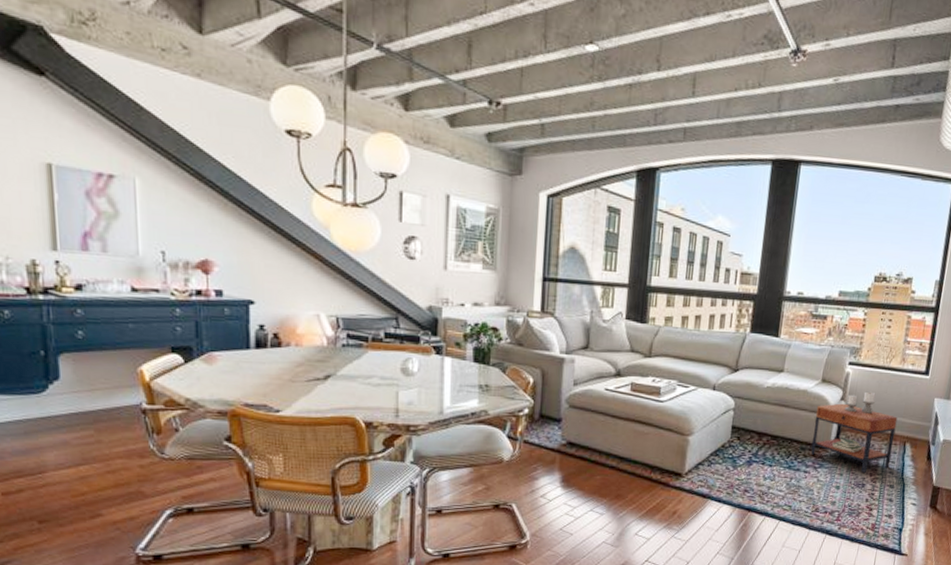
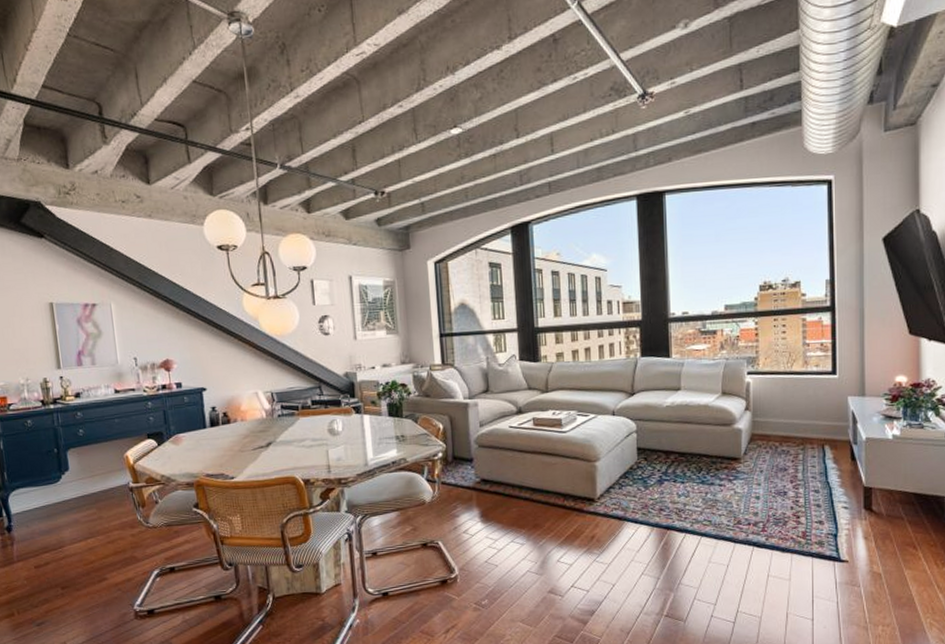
side table: present [811,391,898,473] -> none [721,398,811,480]

